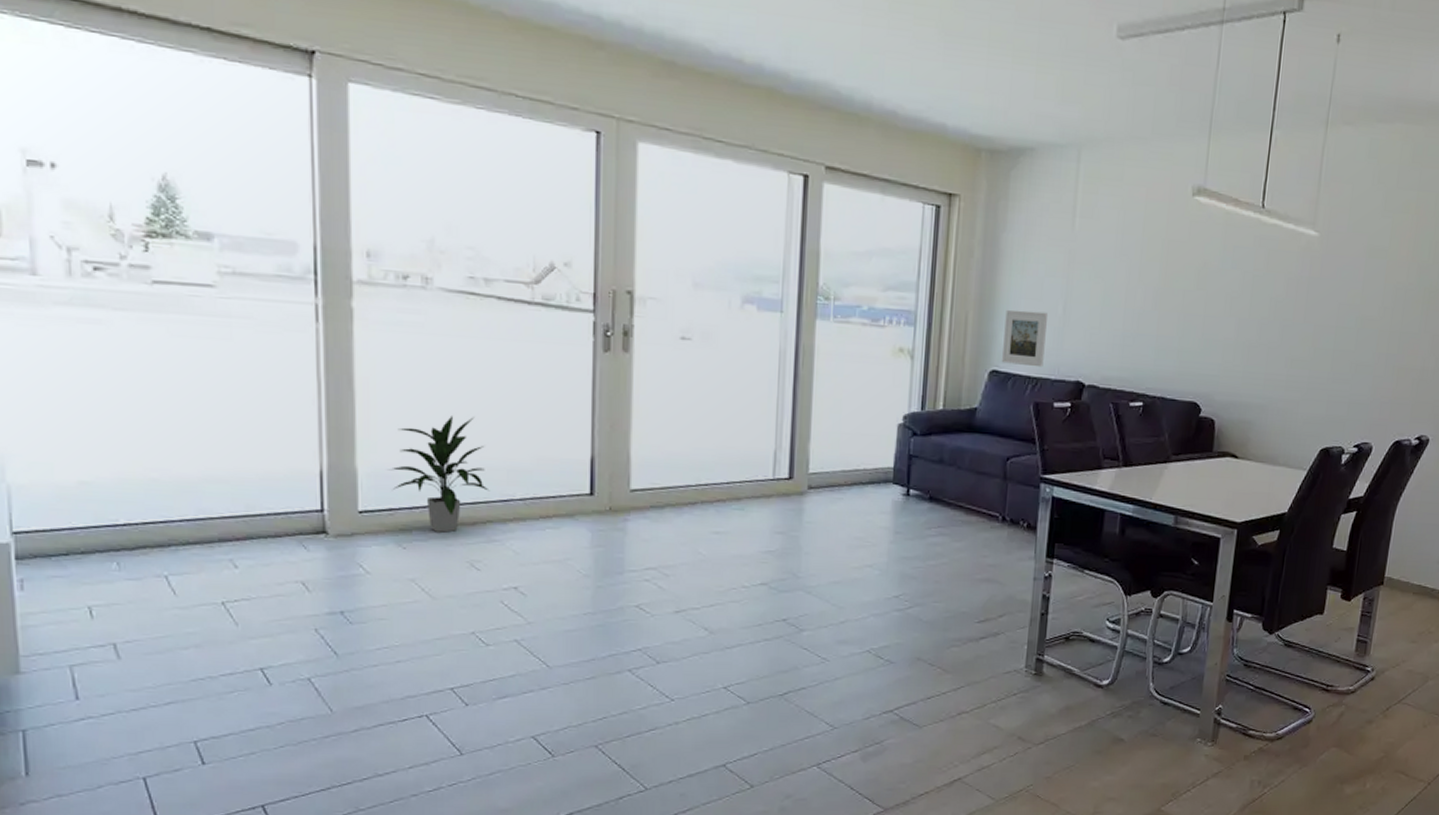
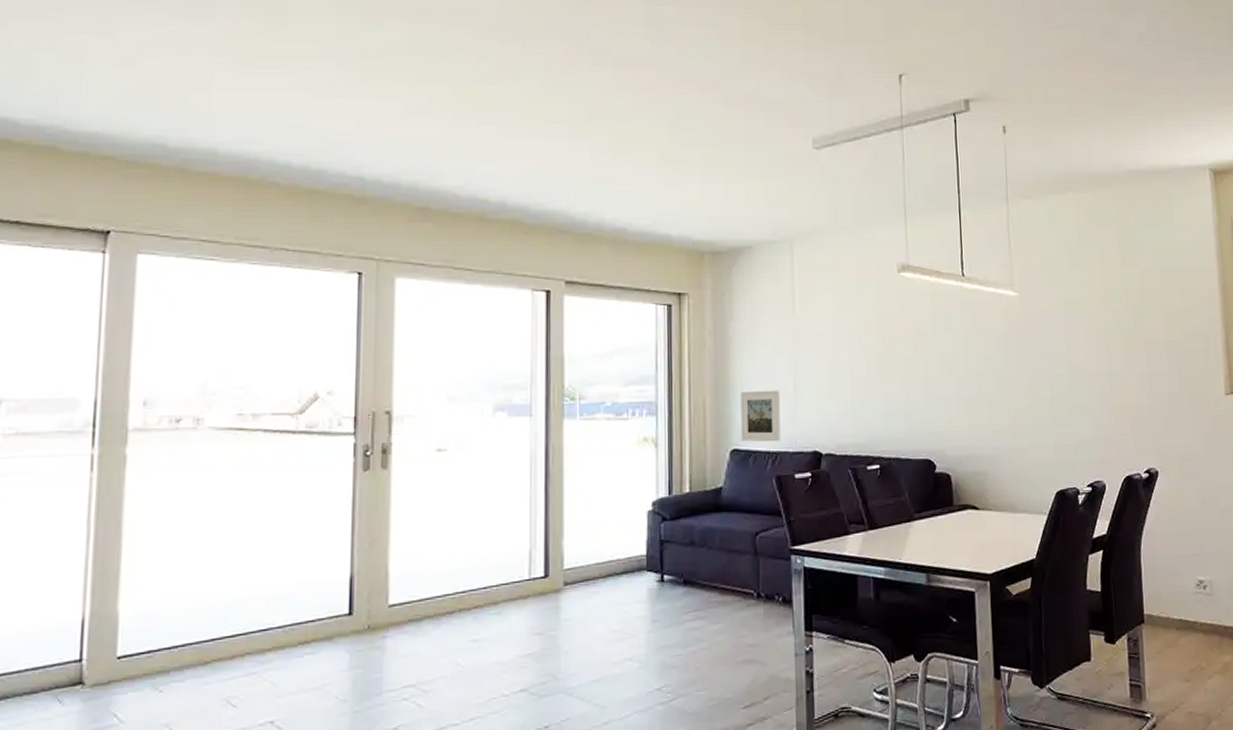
indoor plant: present [388,416,490,533] -> none [149,548,249,671]

